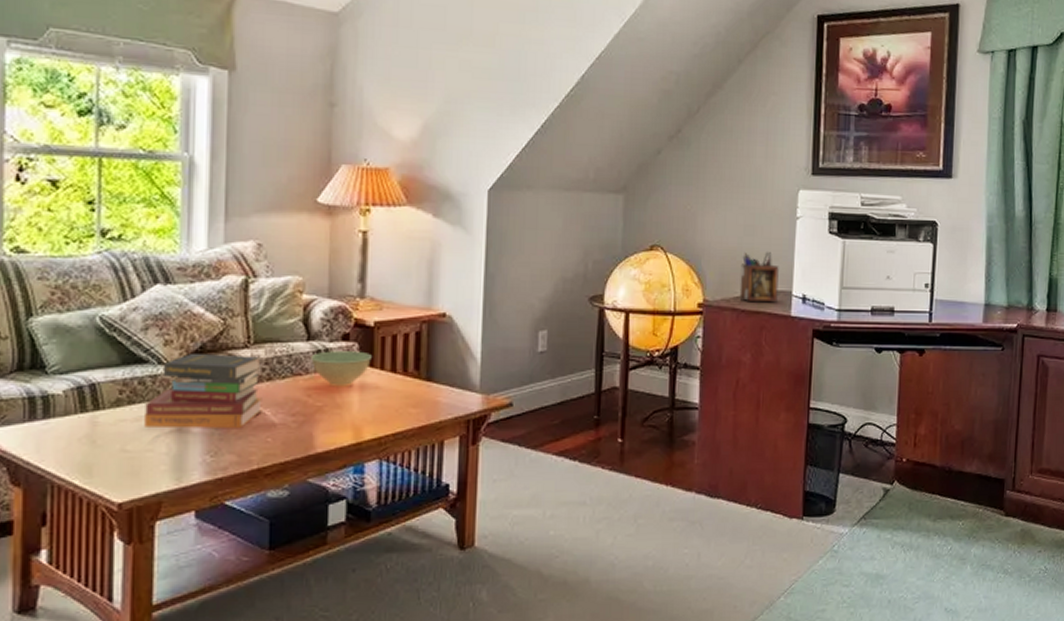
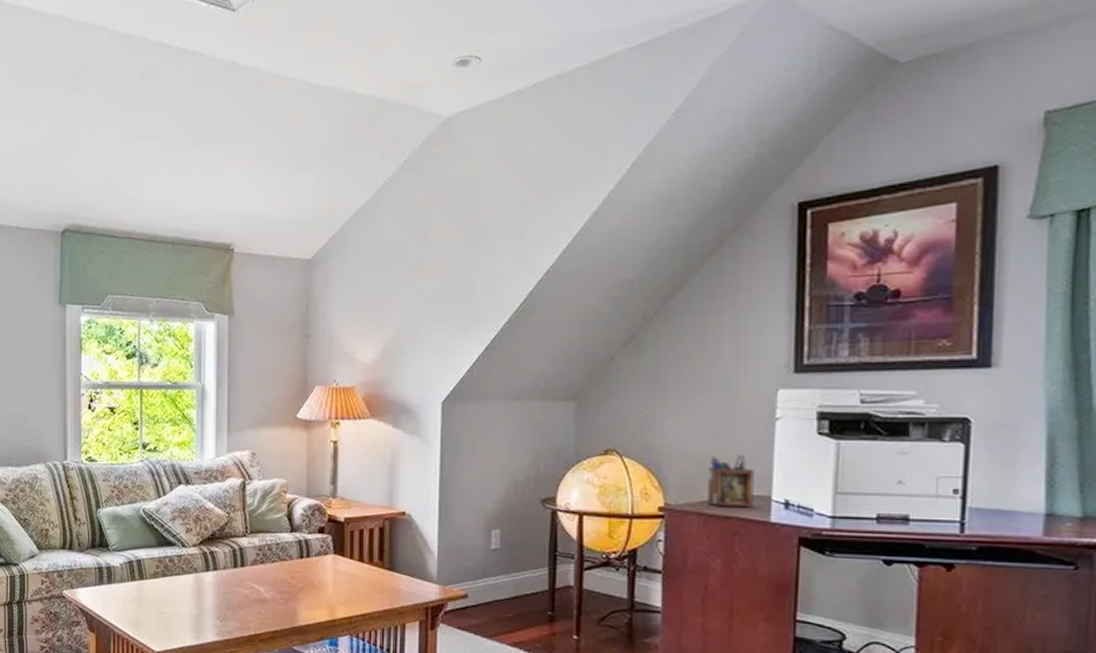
books: present [144,352,262,429] -> none [174,539,257,602]
bowl: present [311,351,373,389] -> none [294,541,344,573]

